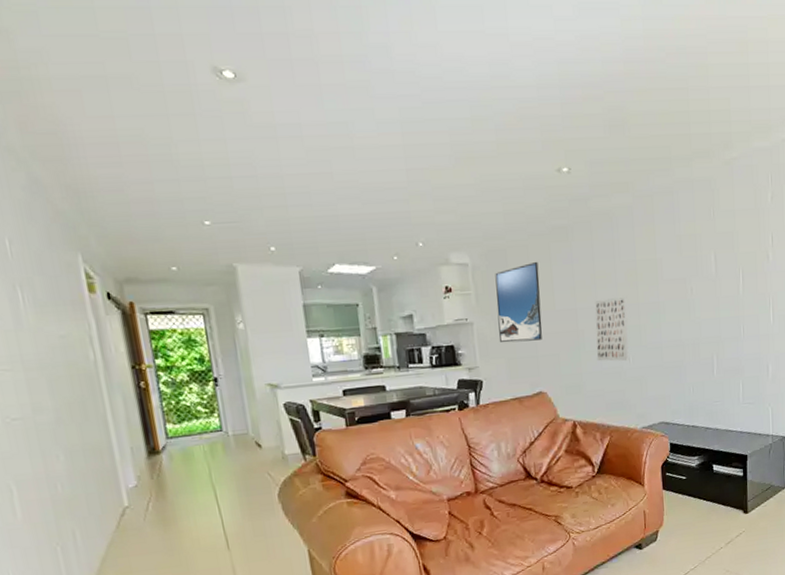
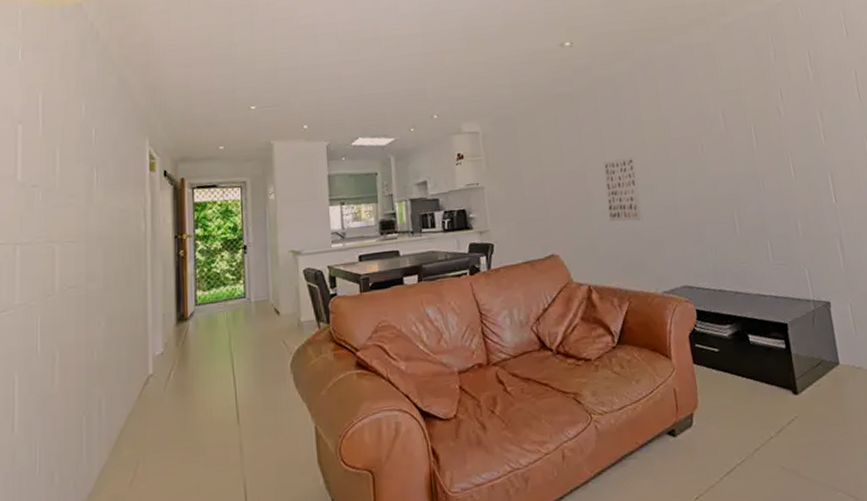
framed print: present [495,261,542,343] -> none [504,126,552,206]

